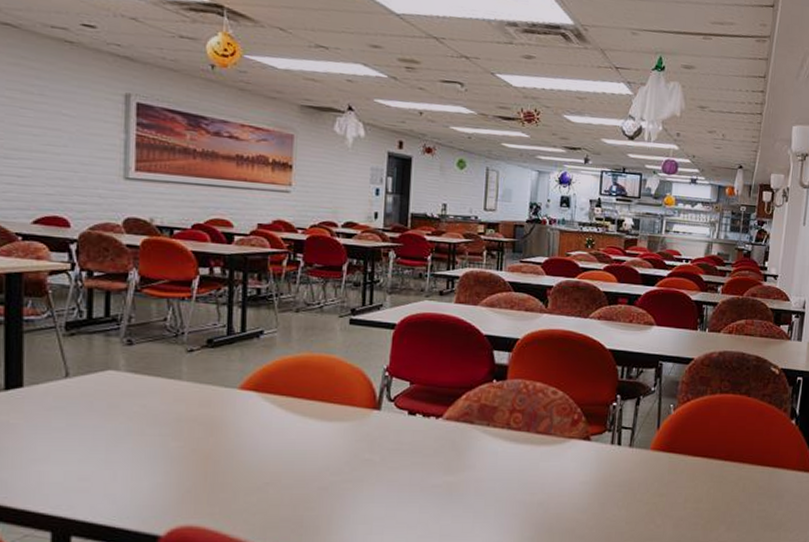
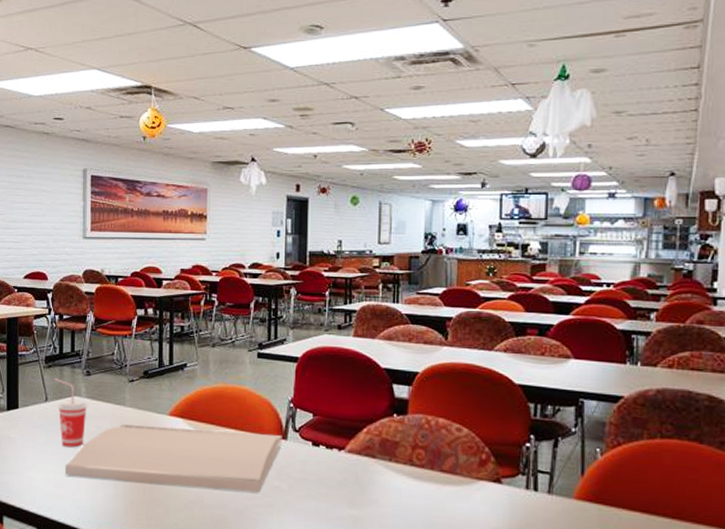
beverage cup: none [78,349,129,432] -> present [54,378,88,447]
desk pad: none [93,401,375,468] -> present [64,424,282,493]

